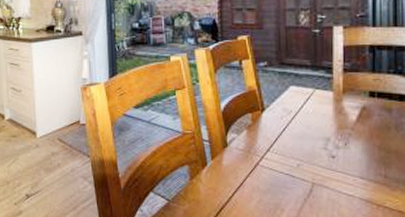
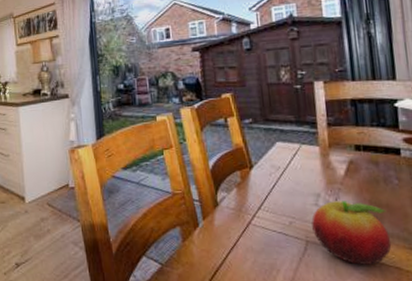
fruit: none [319,146,397,208] -> present [311,201,392,265]

